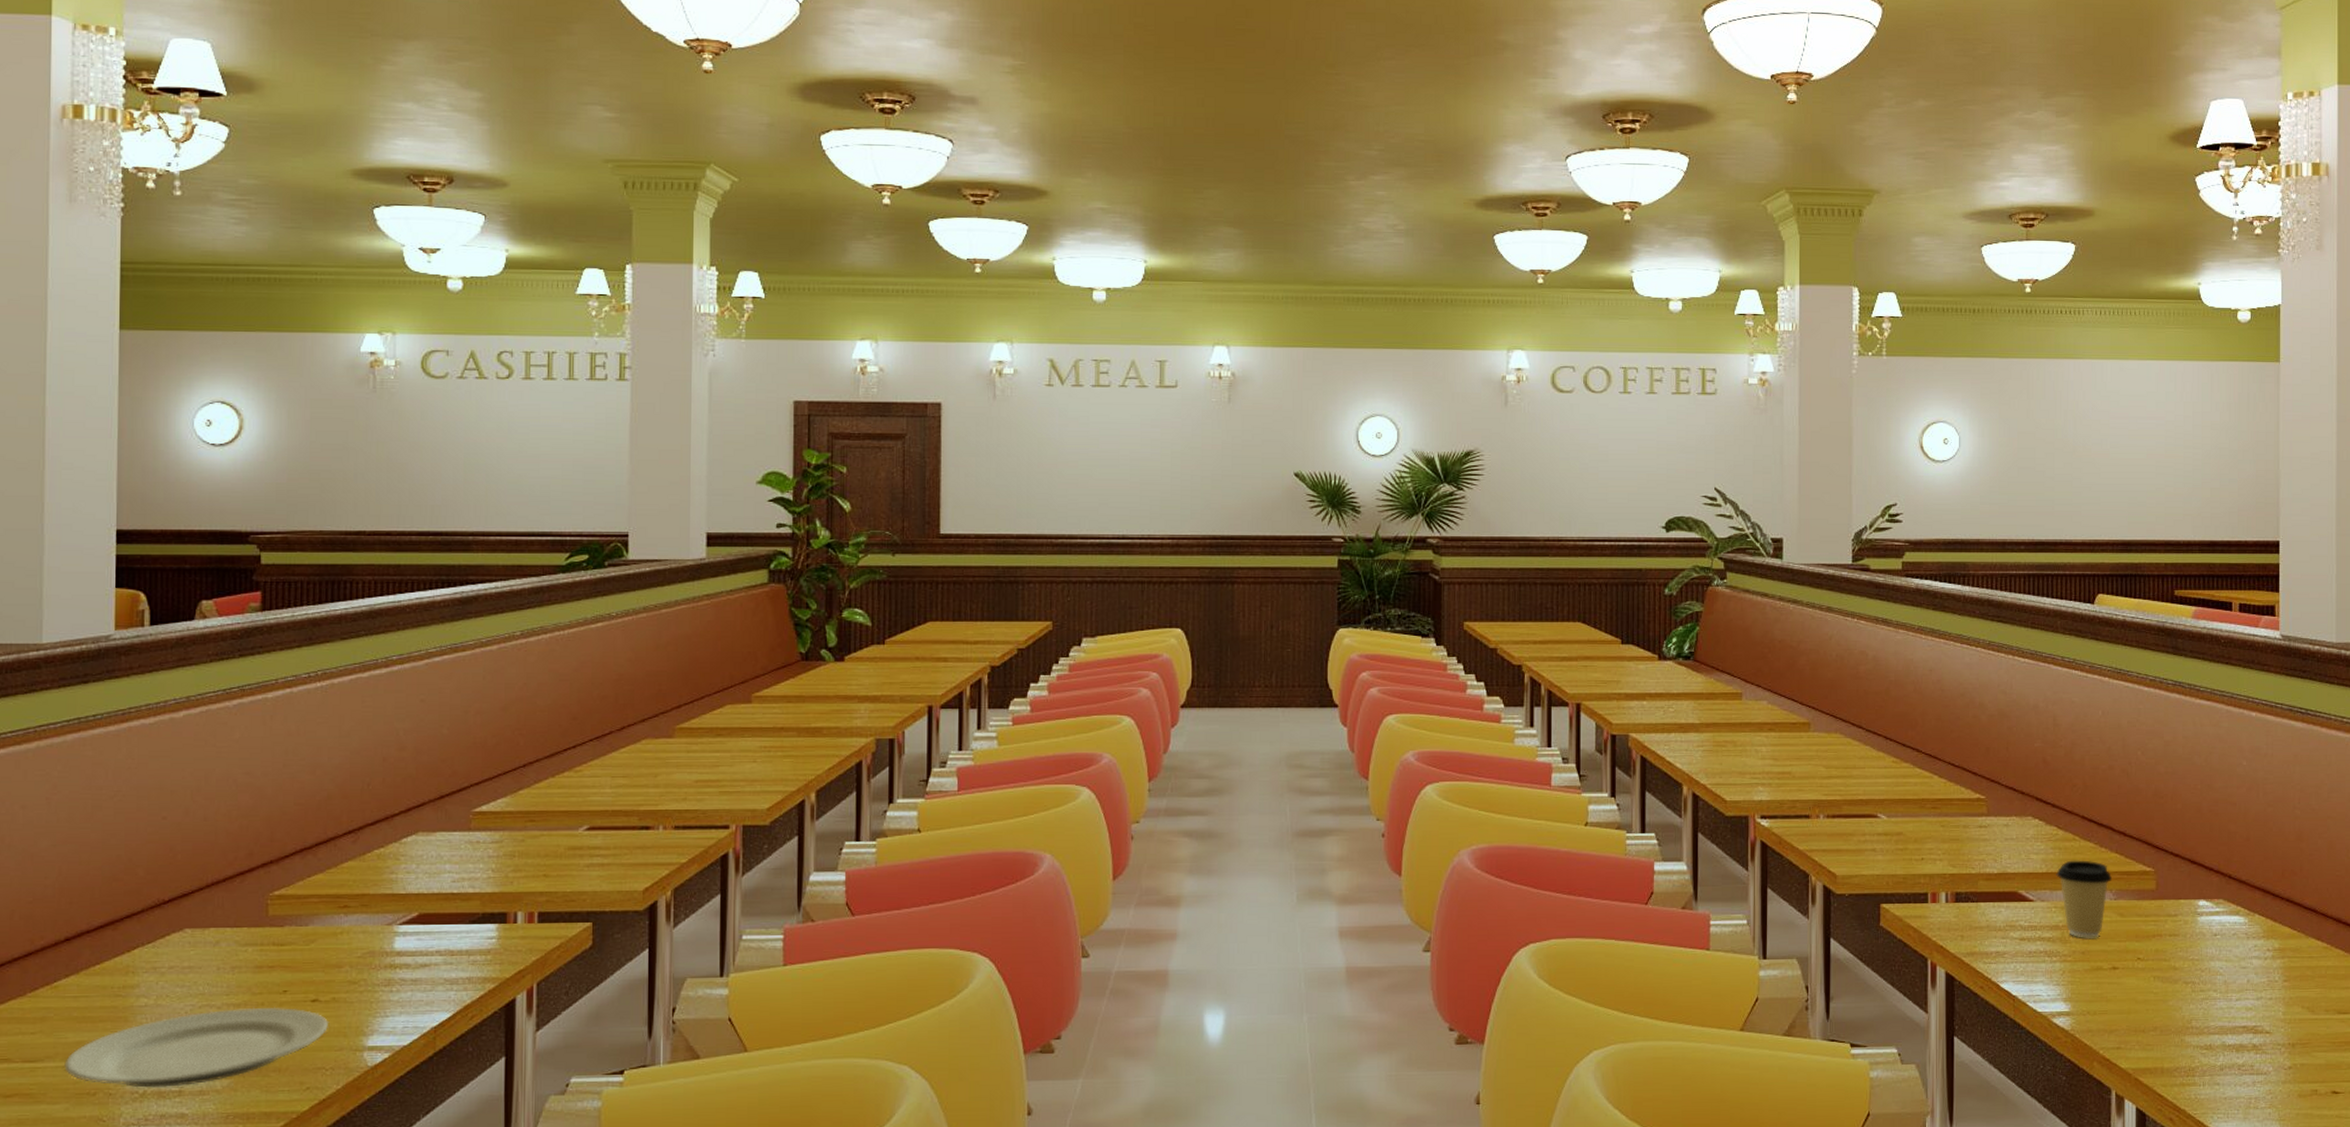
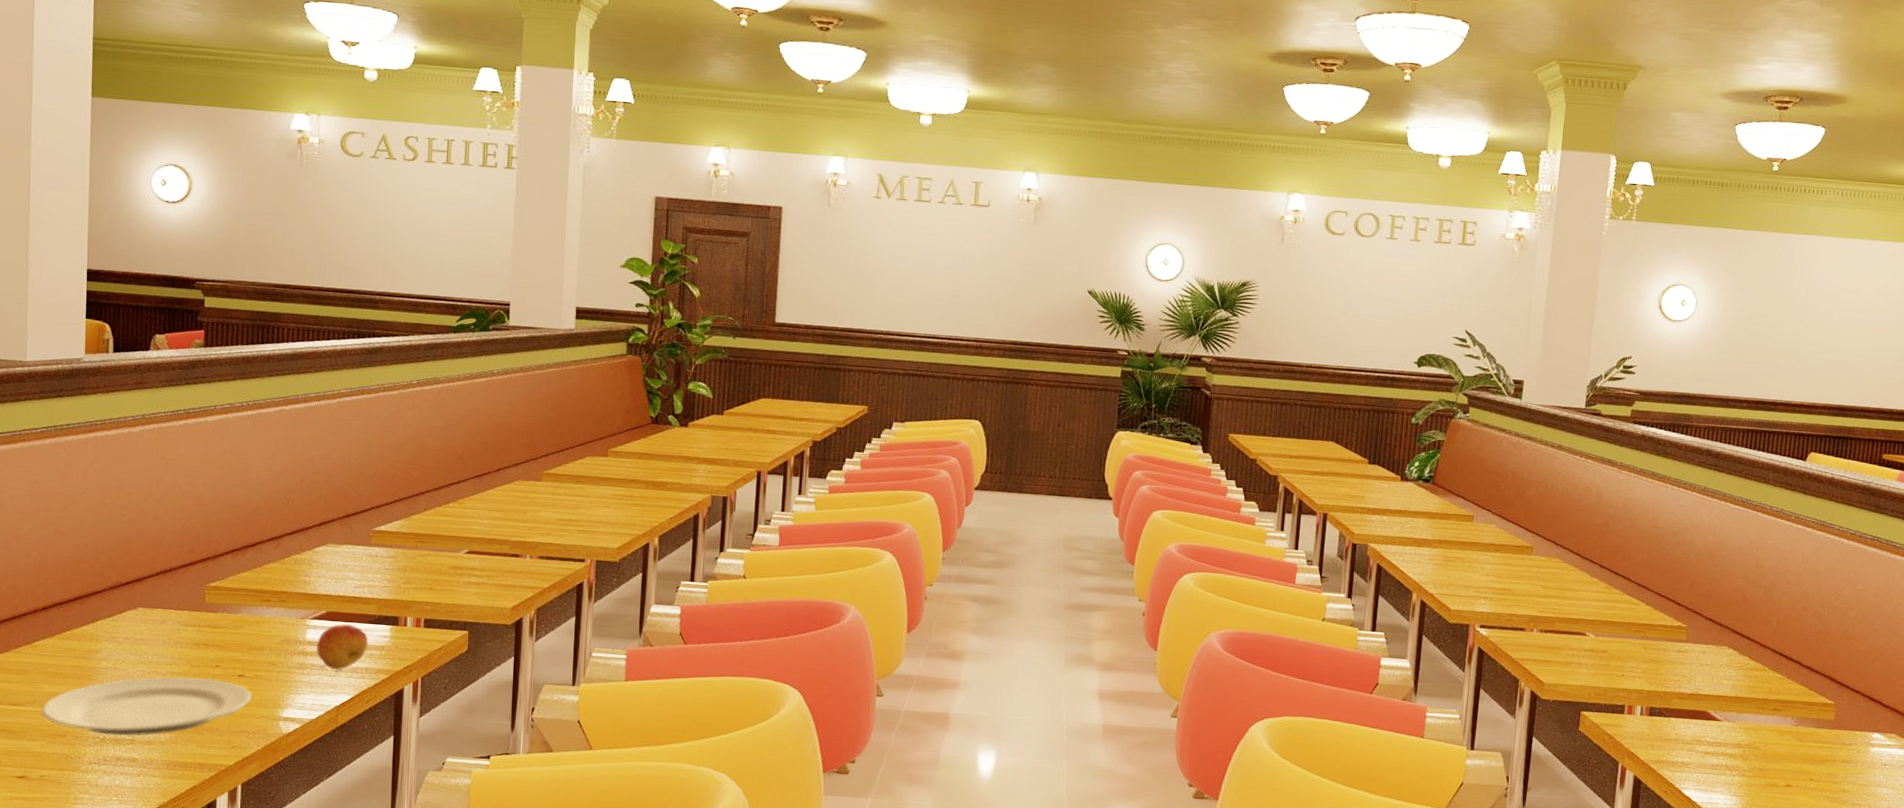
fruit: none [406,926,471,984] -> present [316,624,369,671]
coffee cup: present [2056,860,2113,938] -> none [1744,688,1796,758]

